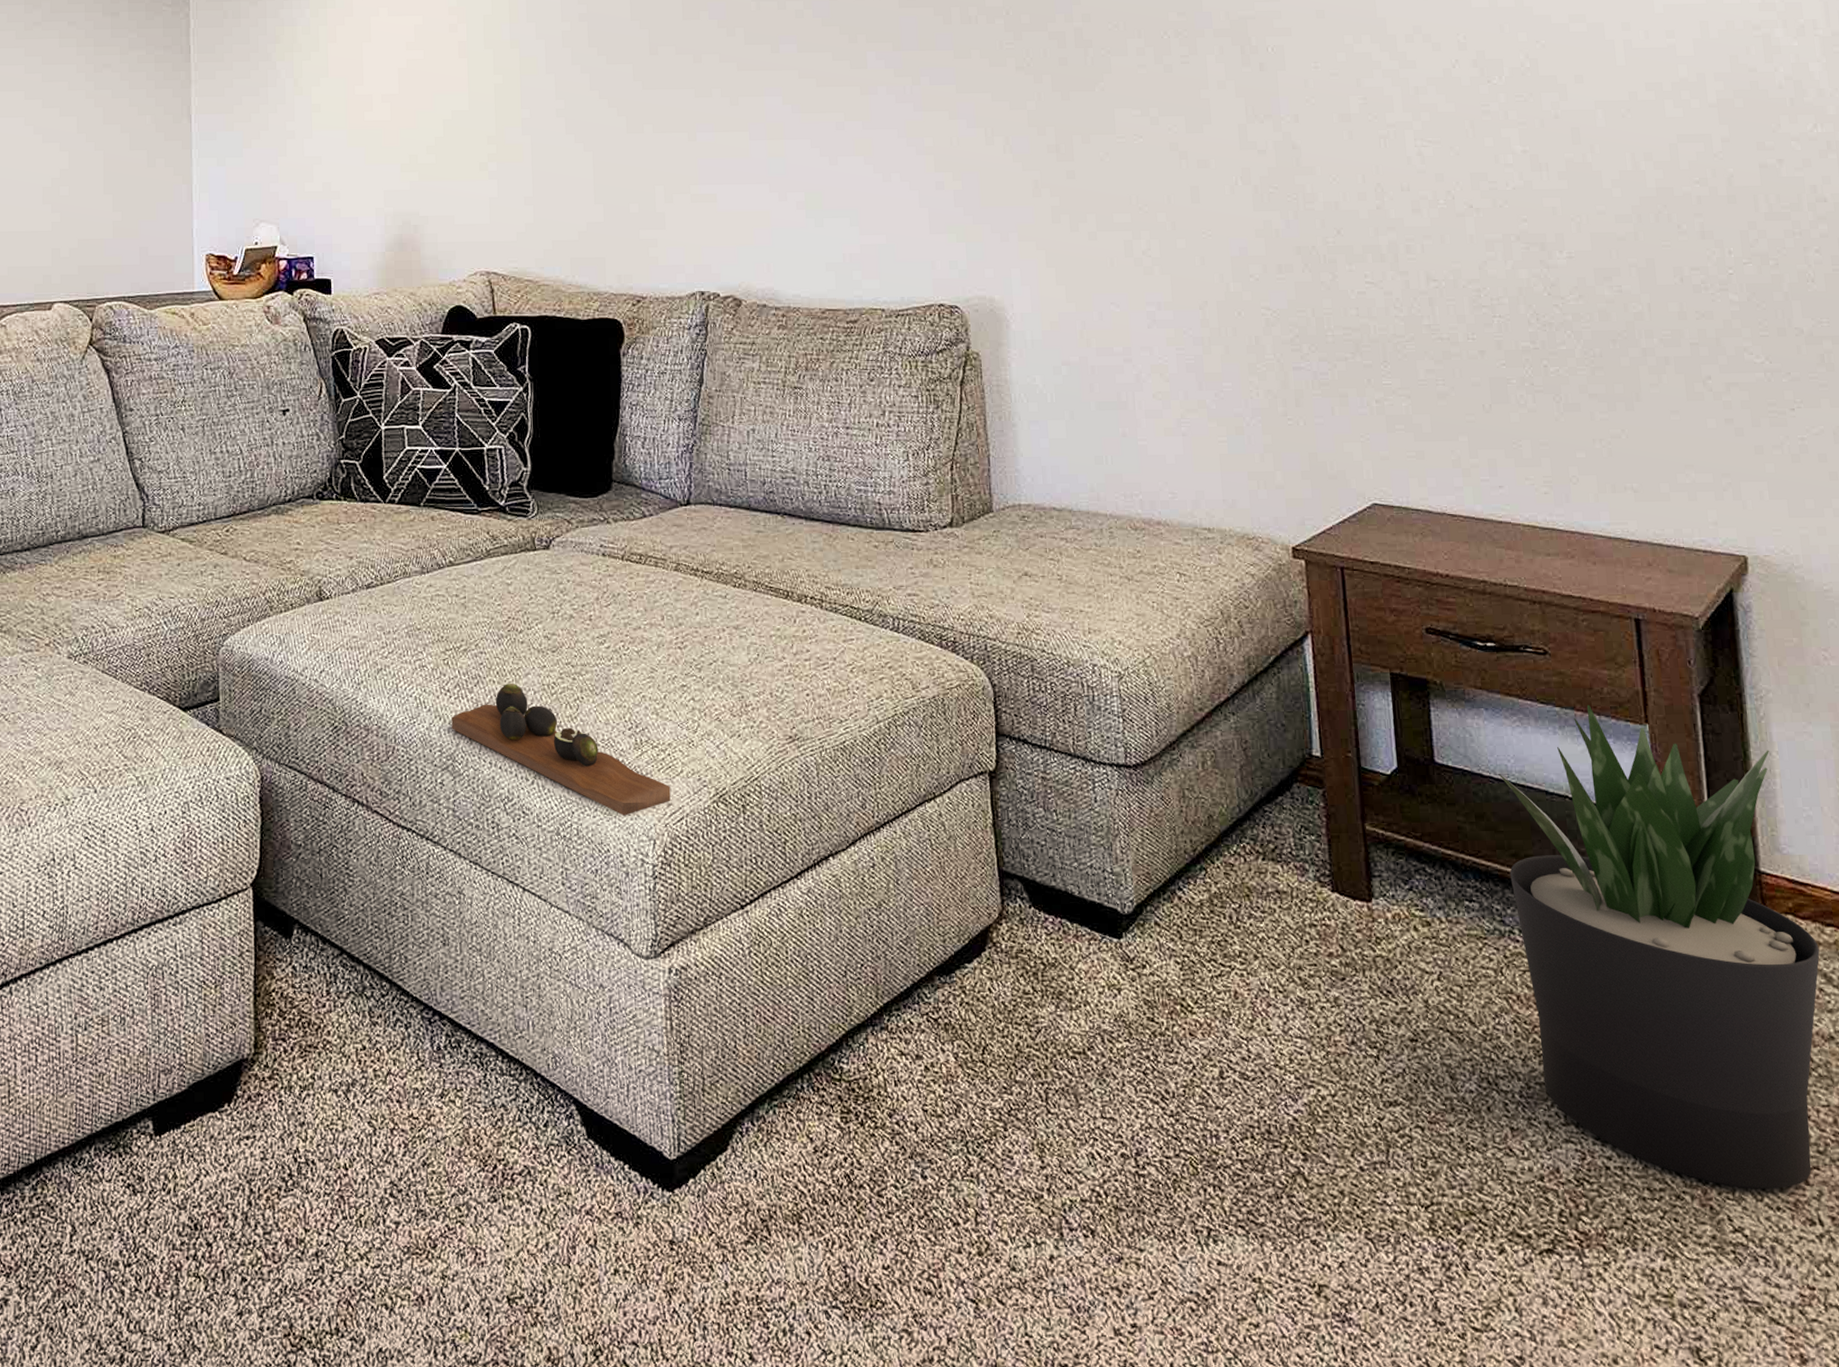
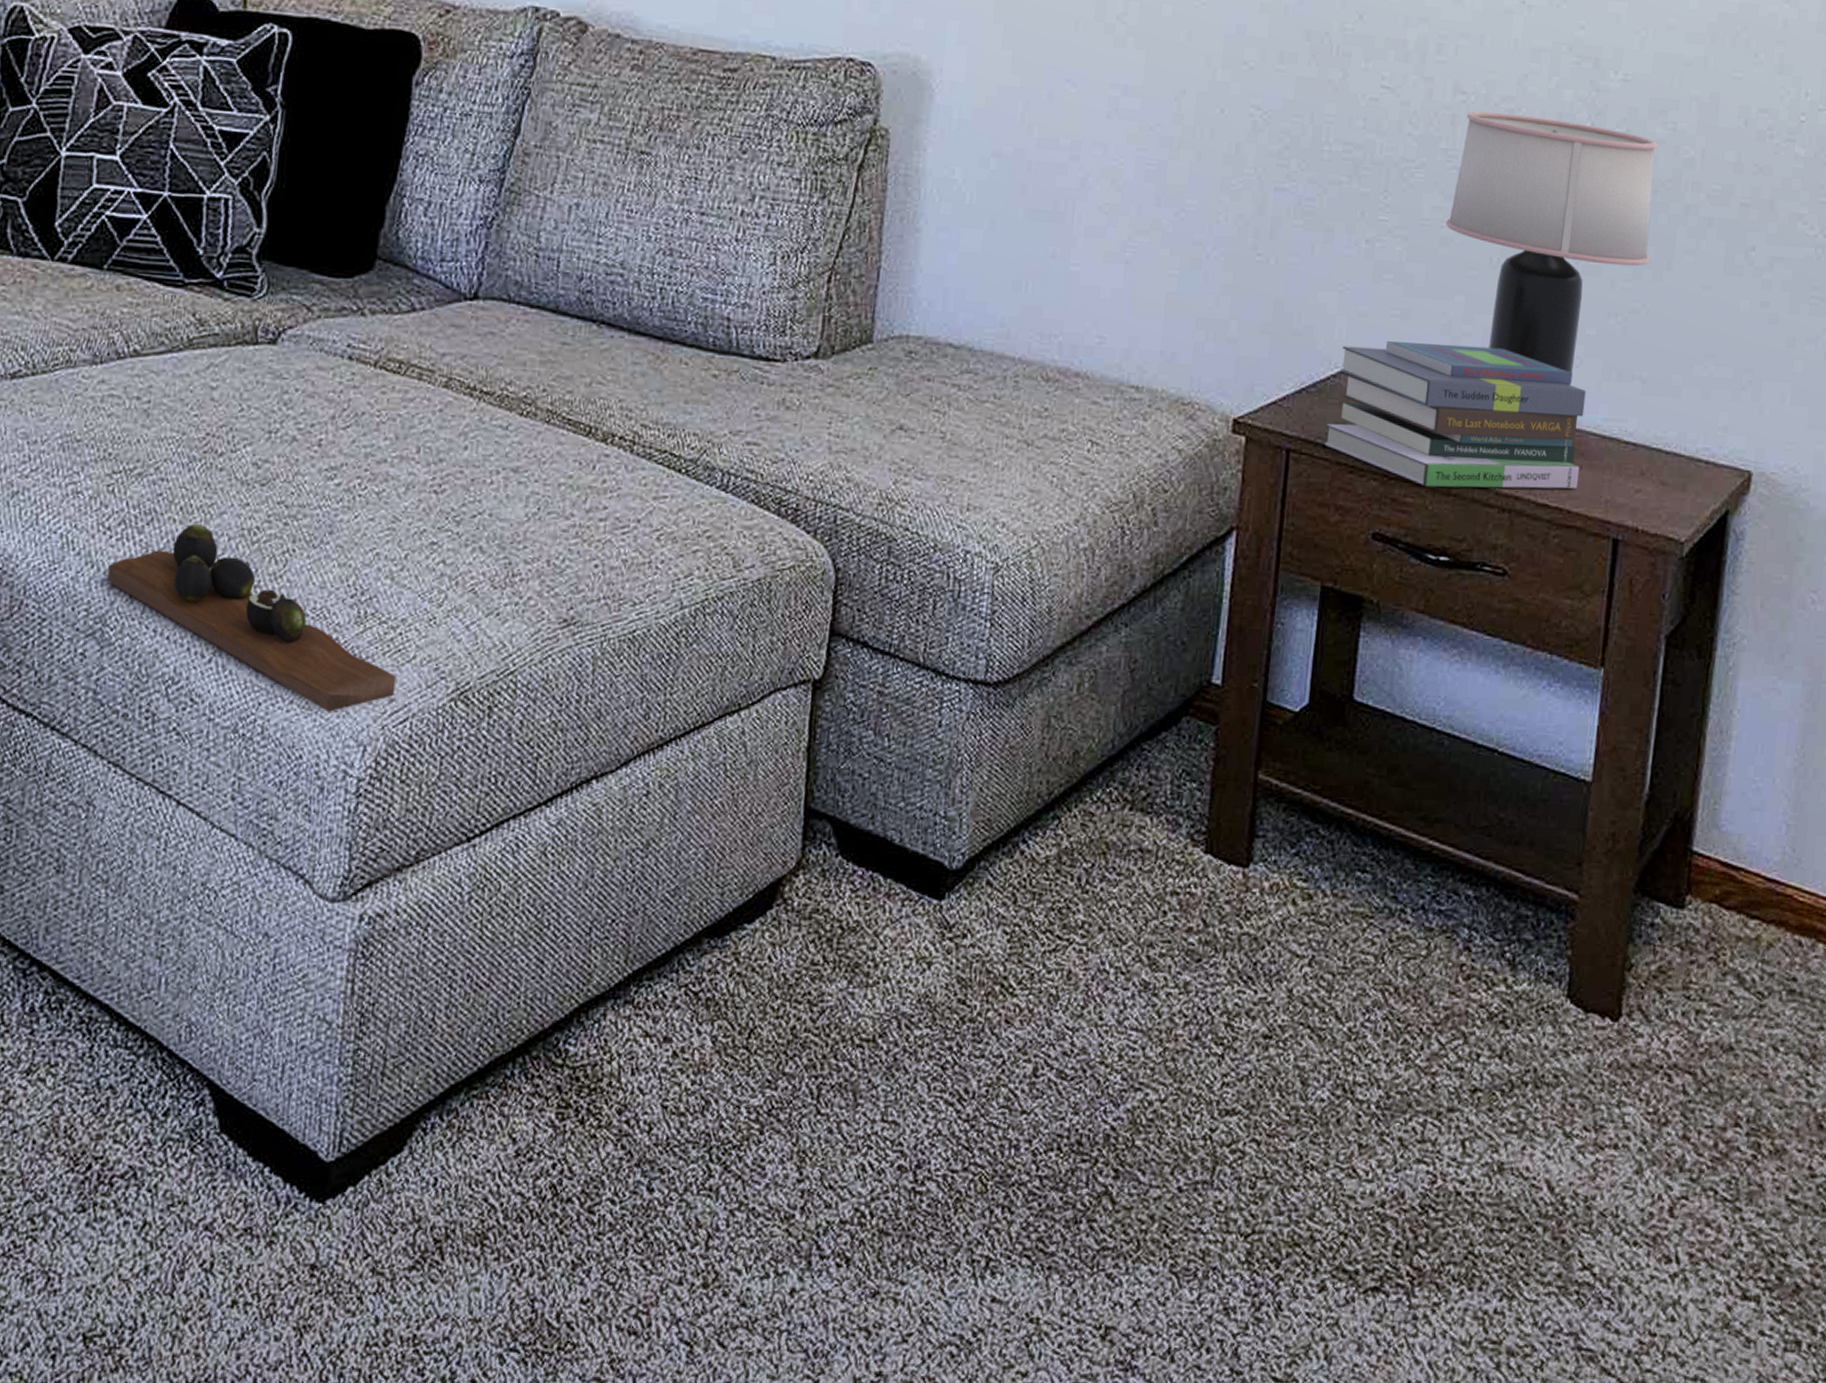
books: none [1370,474,1595,589] -> present [1324,341,1586,489]
table lamp: none [1440,292,1621,500] -> present [1446,111,1658,386]
planter: present [1498,704,1820,1189] -> none [1406,640,1738,1221]

